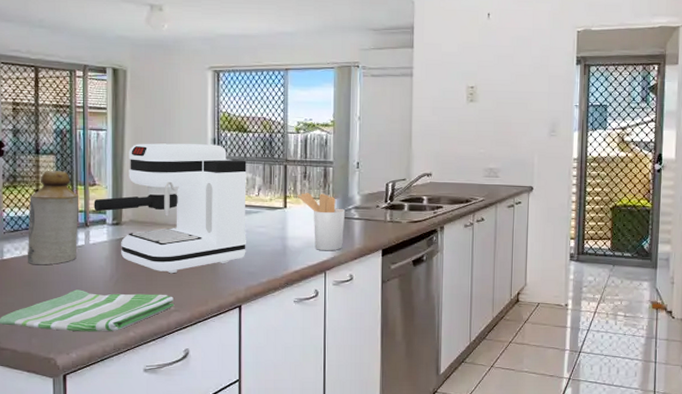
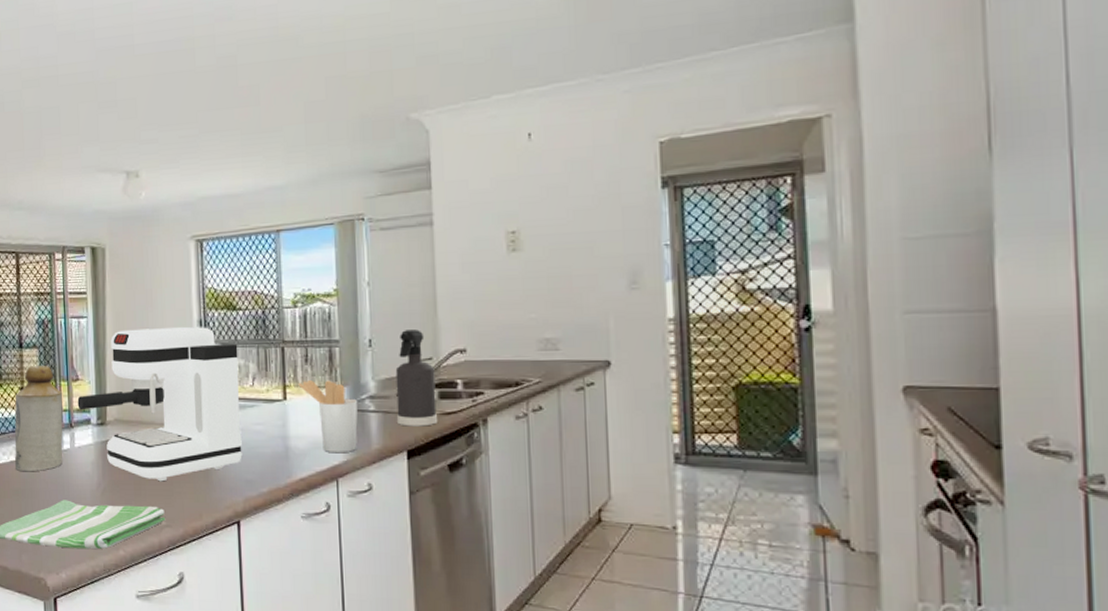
spray bottle: none [376,156,407,231] -> present [395,330,437,427]

